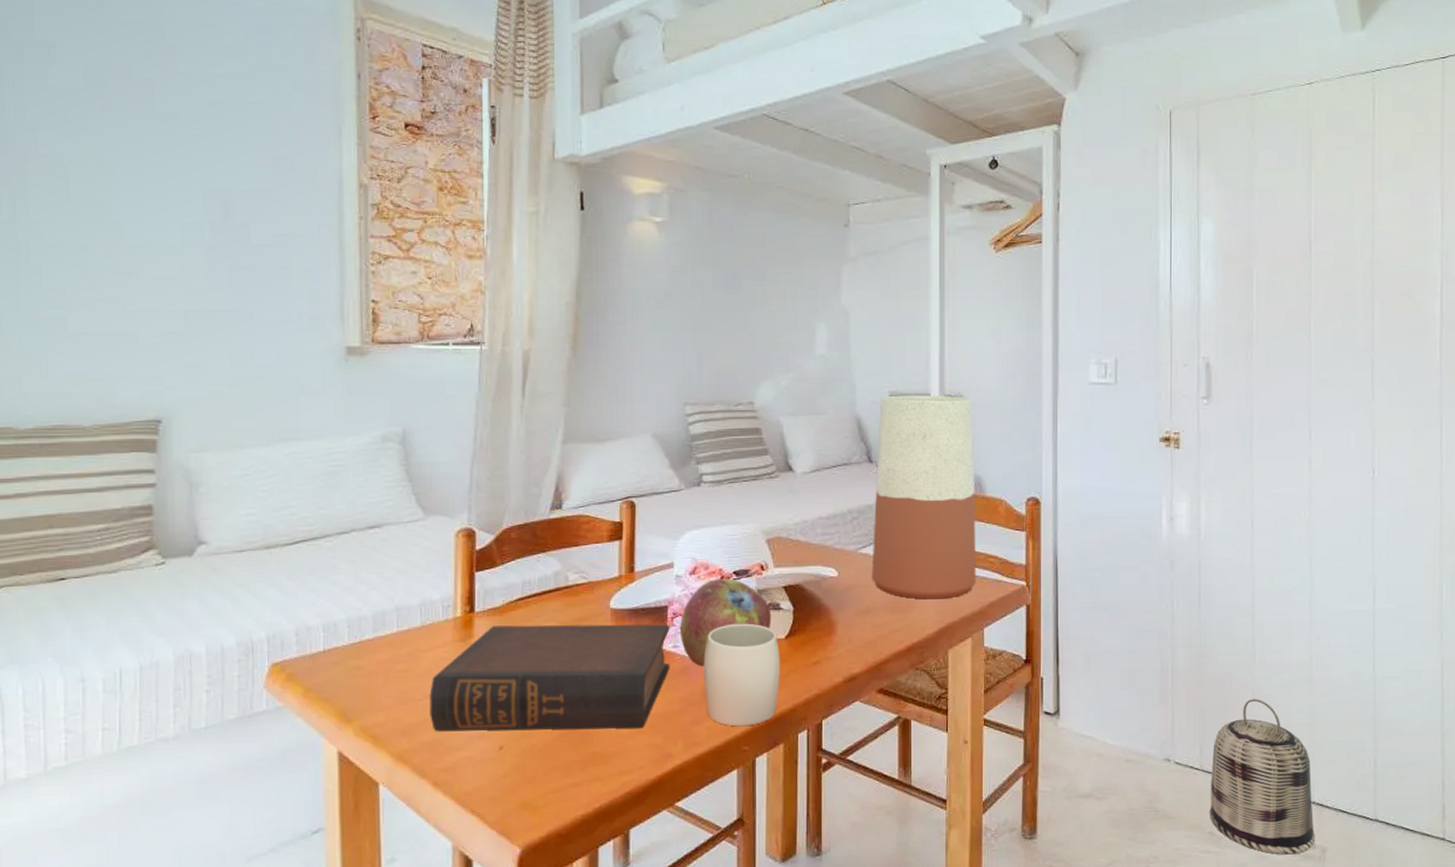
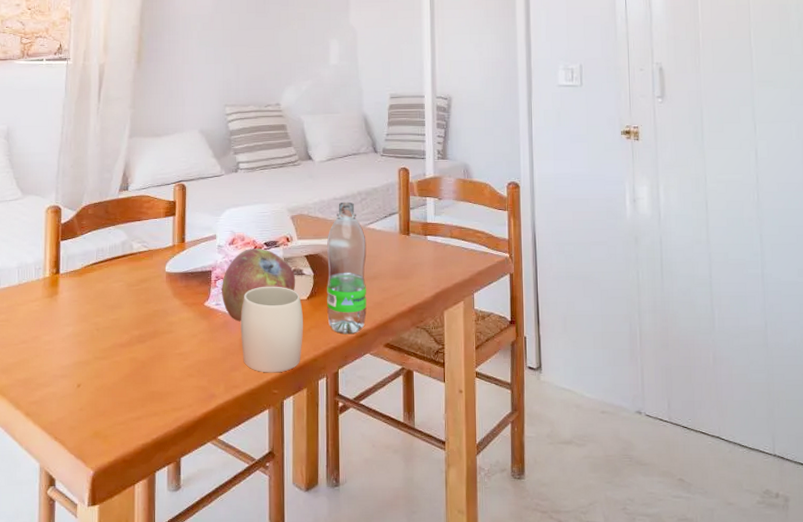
book: present [429,624,670,732] -> none [24,285,214,372]
bottle: none [809,521,858,679] -> present [327,202,367,335]
vase: present [872,395,976,600] -> none [378,96,467,268]
basket: present [1210,699,1316,855] -> none [678,360,778,502]

